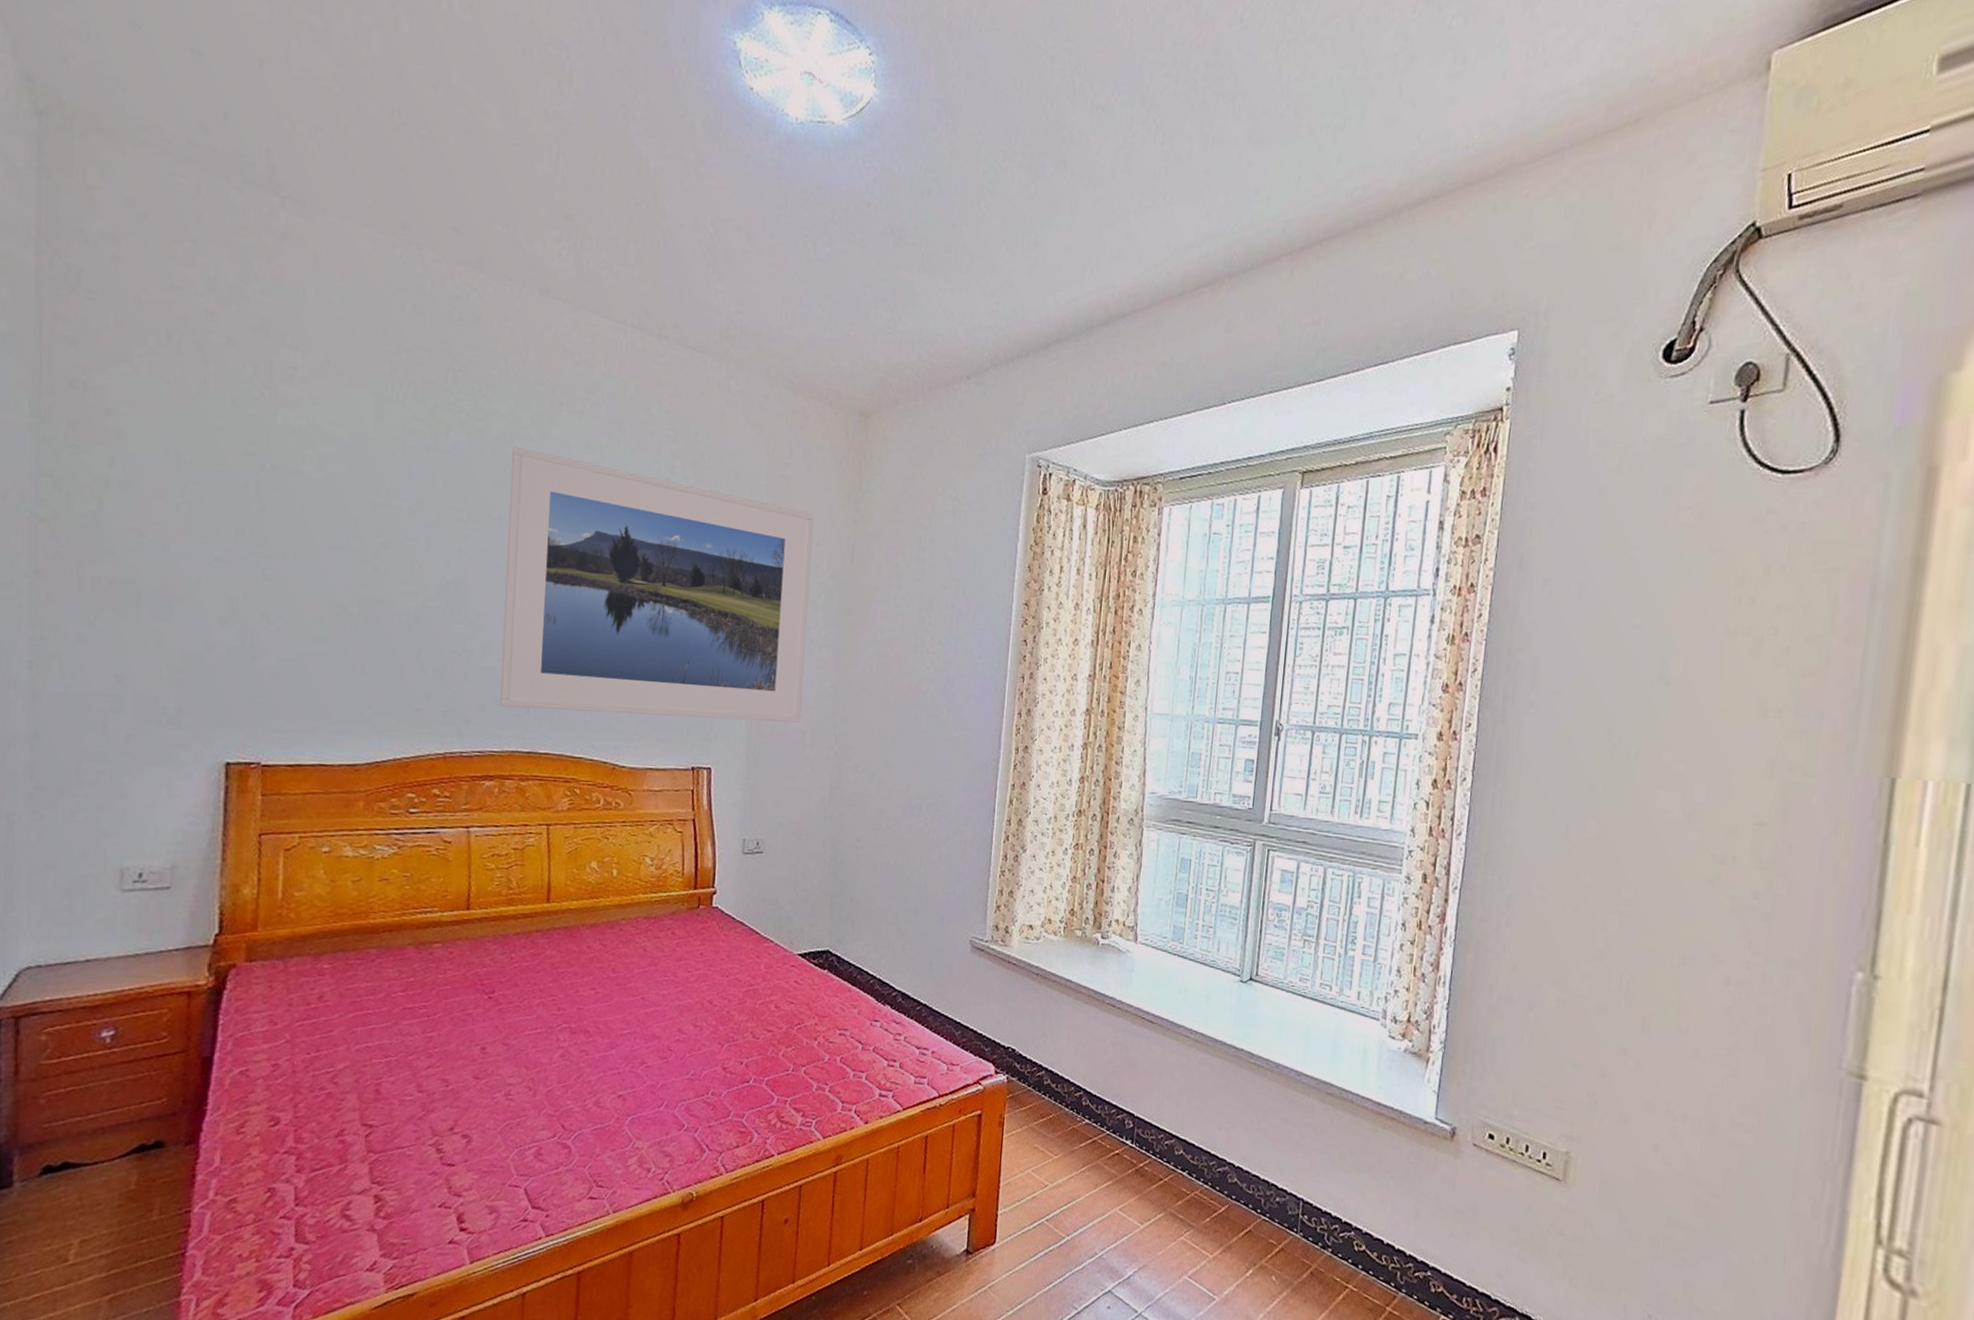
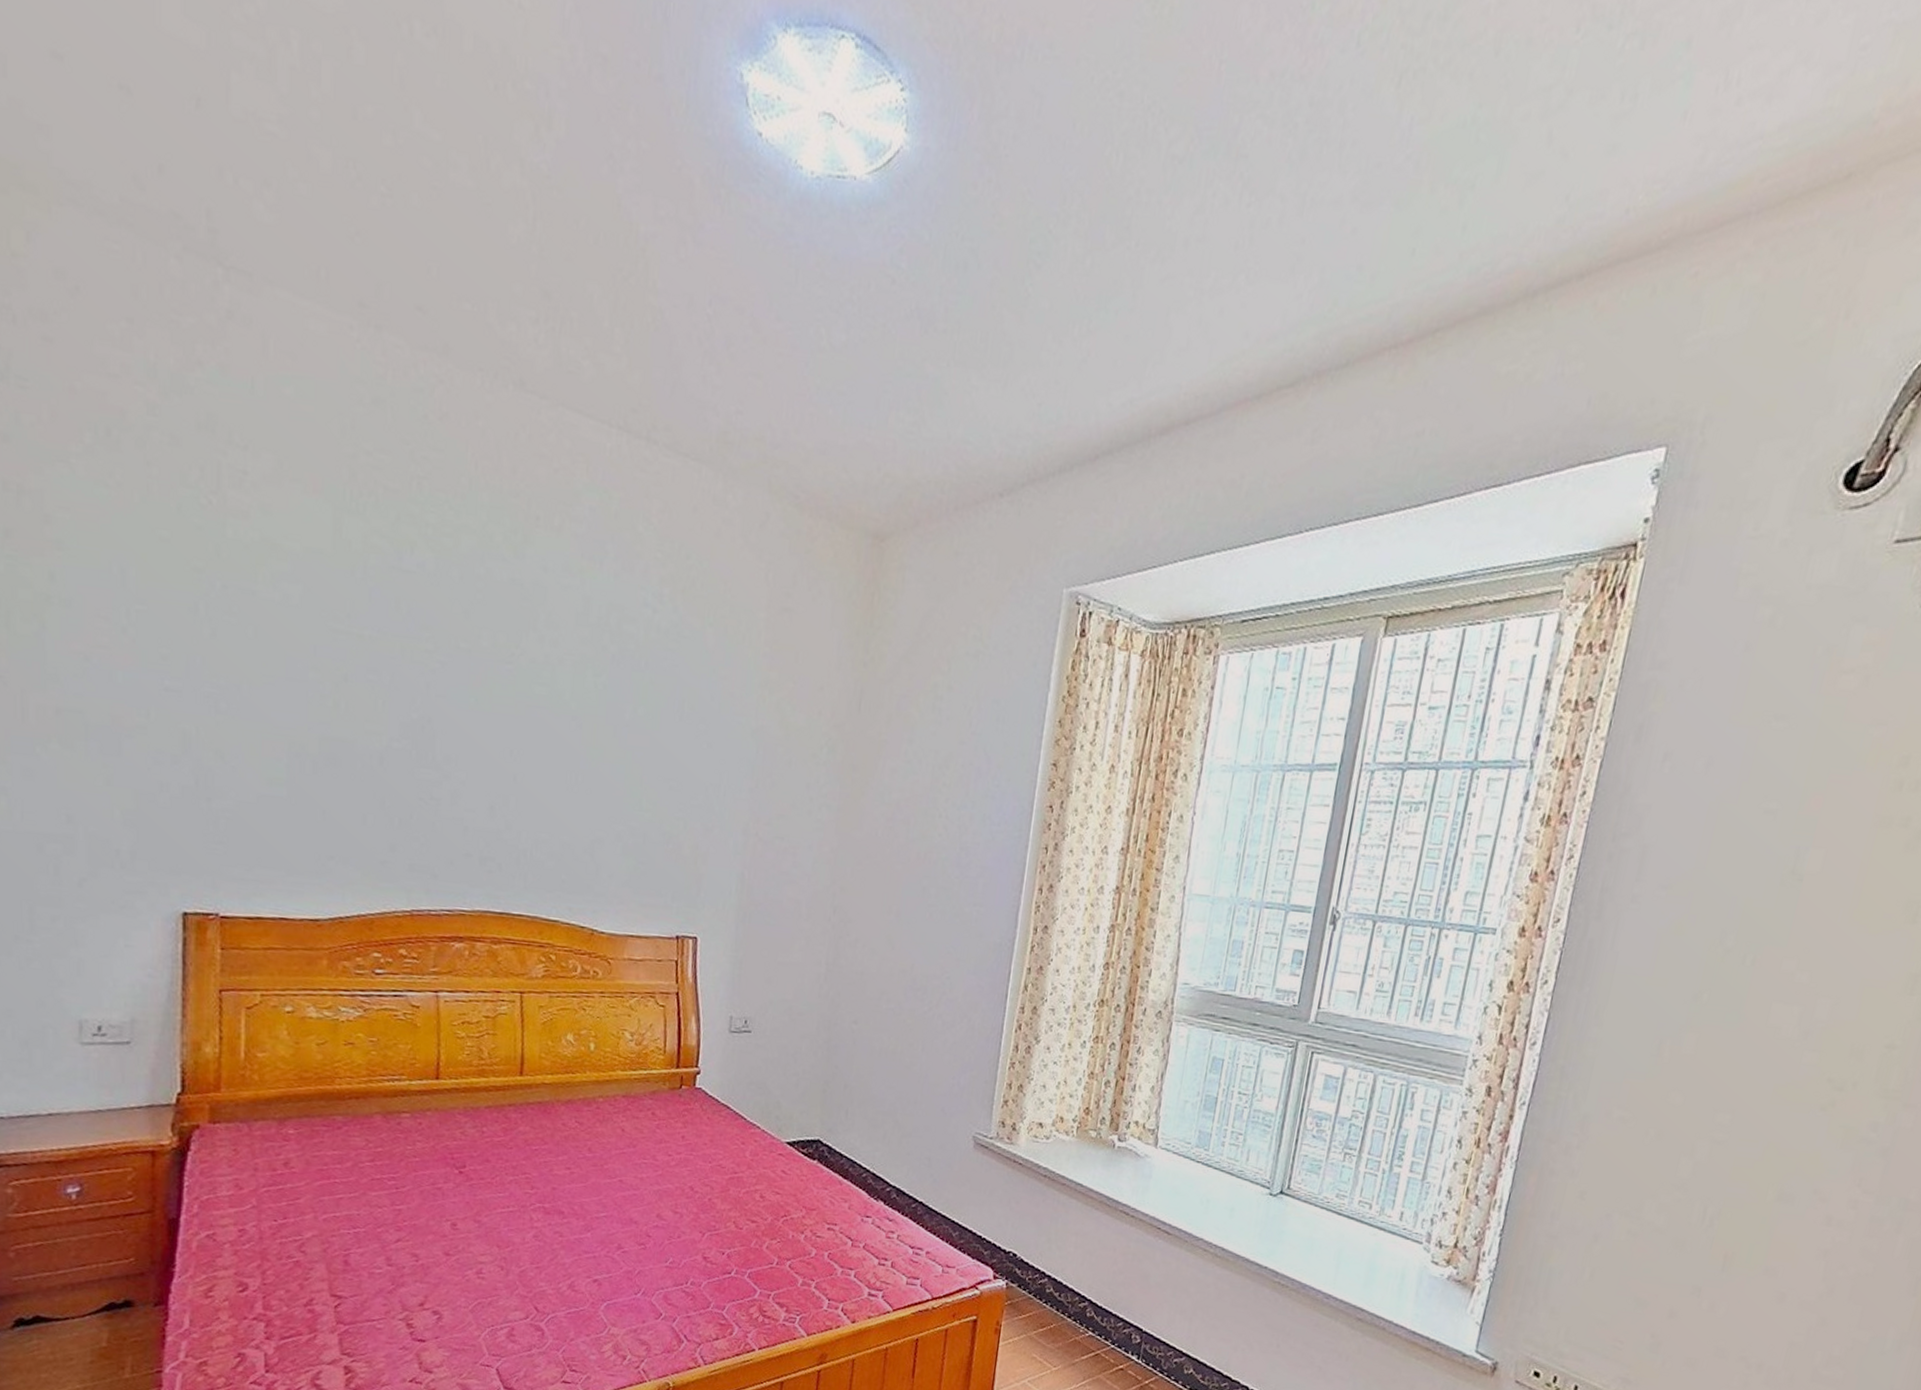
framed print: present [500,446,814,723] -> none [470,567,818,891]

